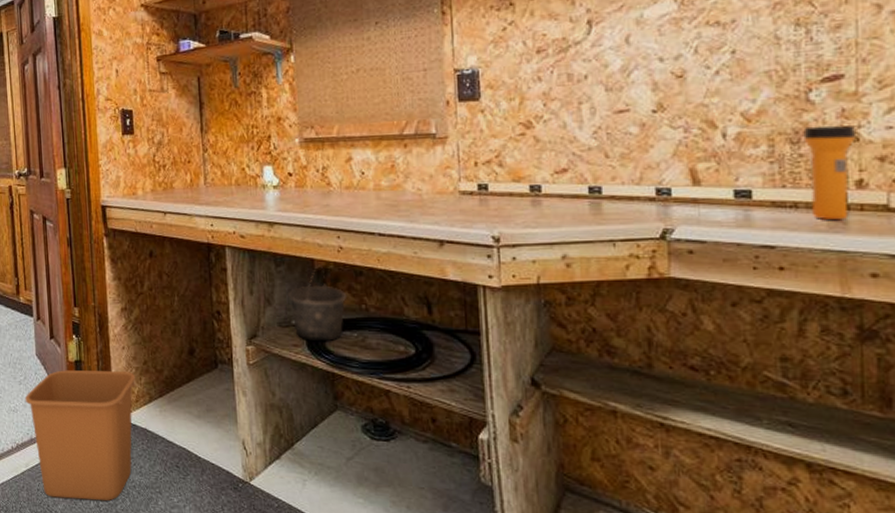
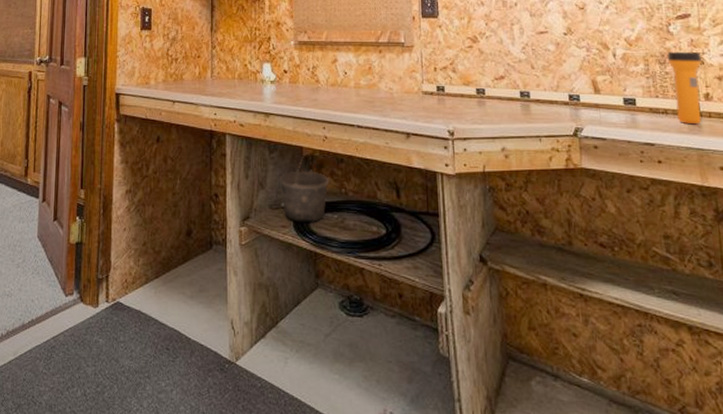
garbage can: present [25,370,136,501] -> none [21,252,135,389]

